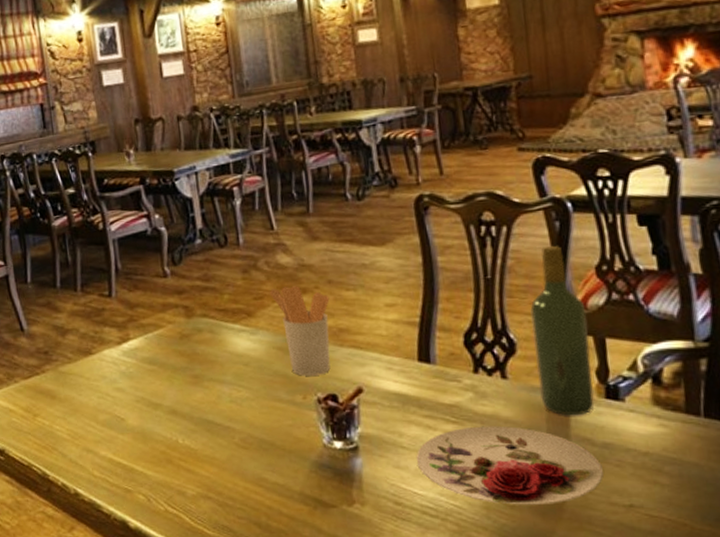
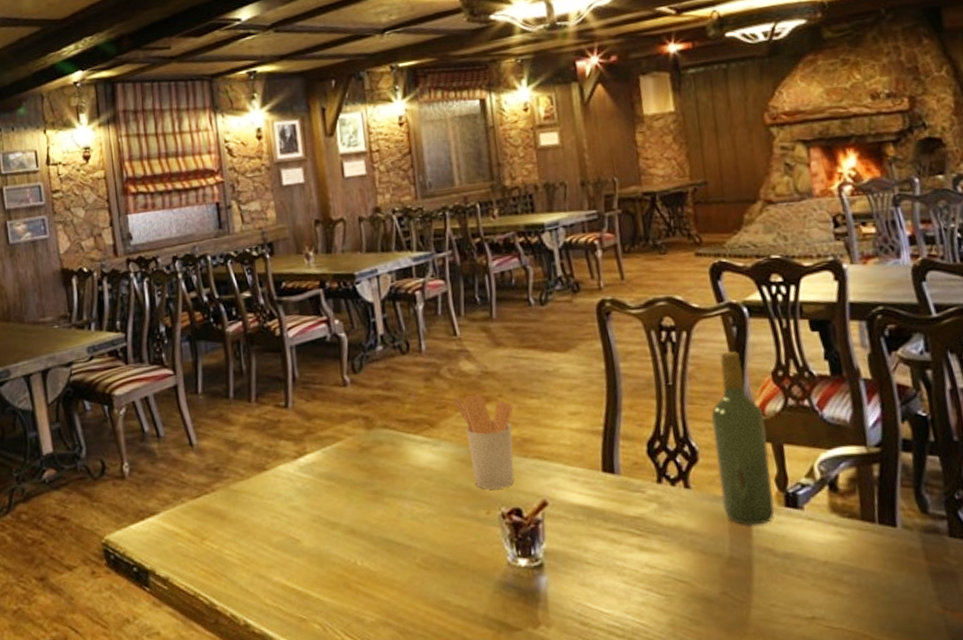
plate: present [416,425,603,505] -> none [601,537,786,622]

